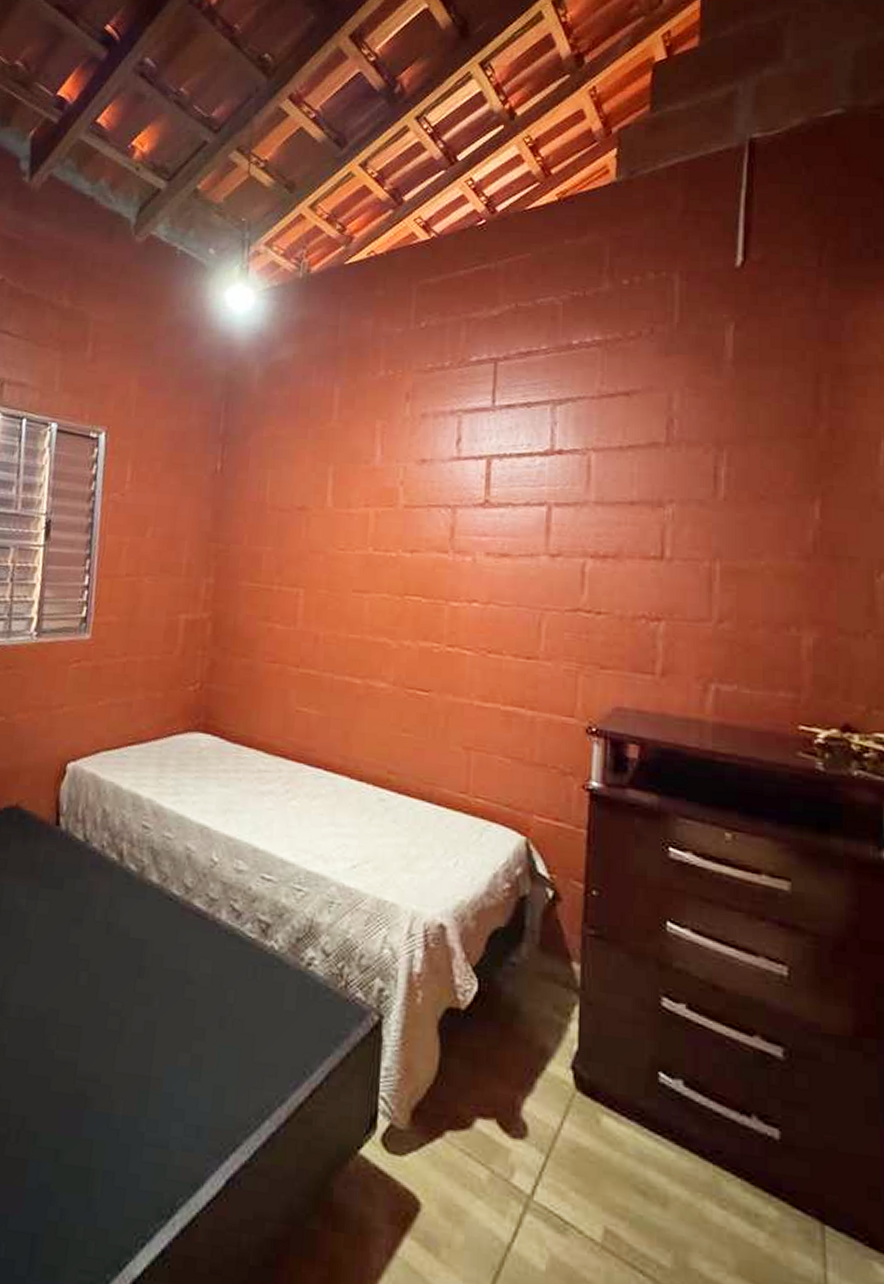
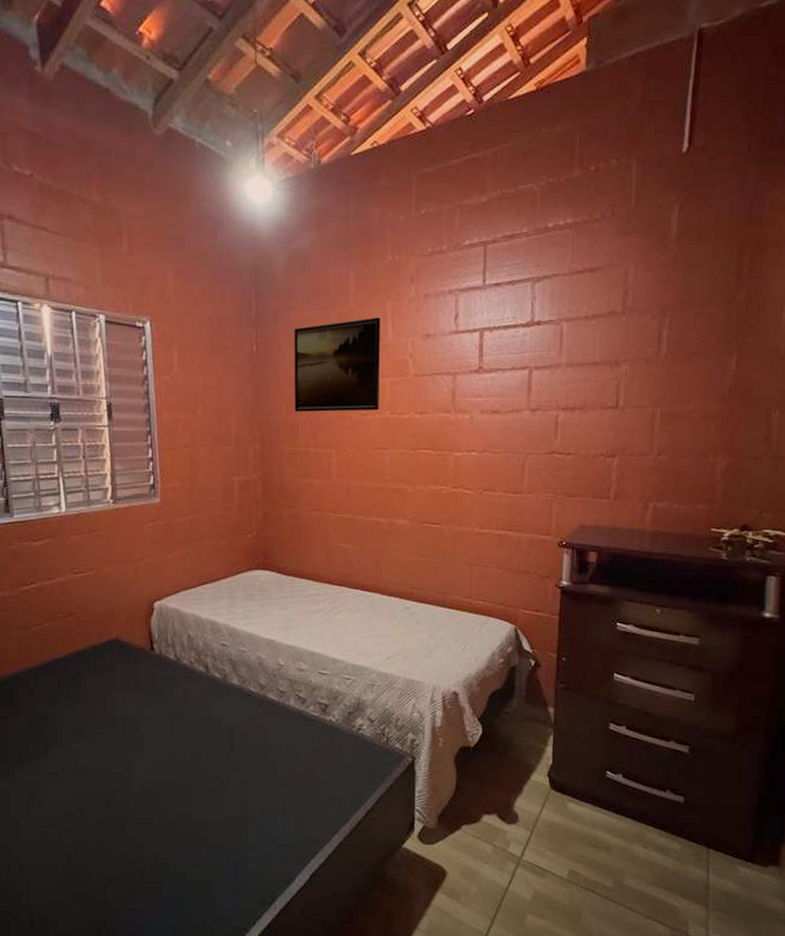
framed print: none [259,437,368,546] -> present [294,317,380,413]

